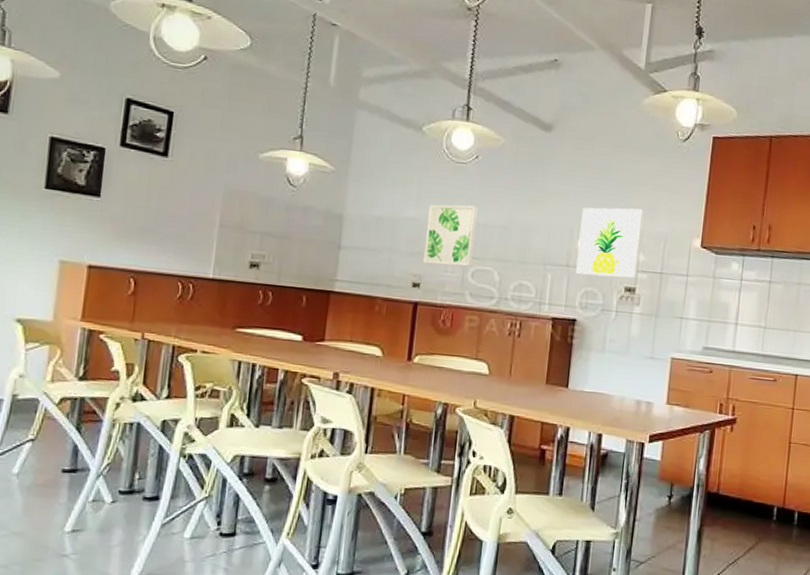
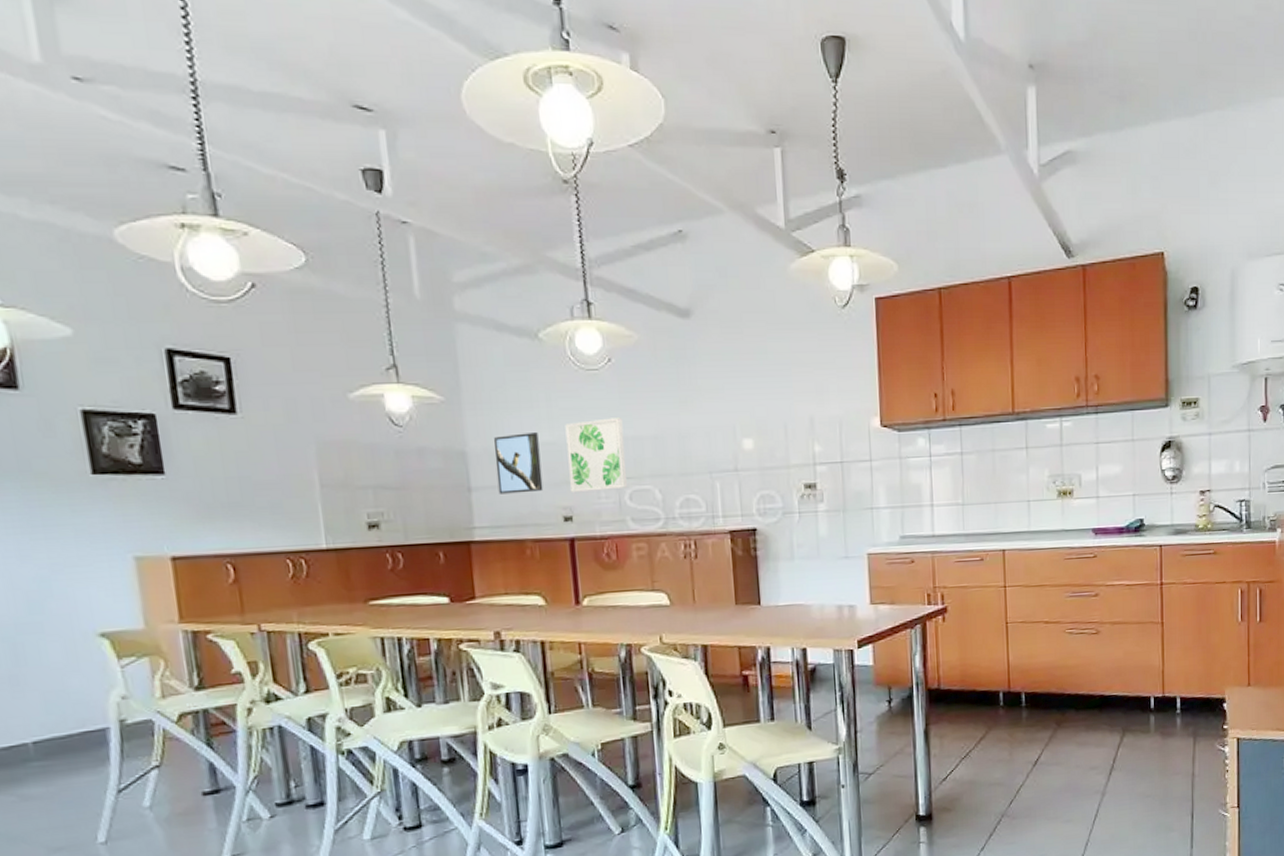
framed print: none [363,206,406,258] -> present [494,433,544,494]
wall art: present [576,207,644,279] -> none [741,392,815,477]

